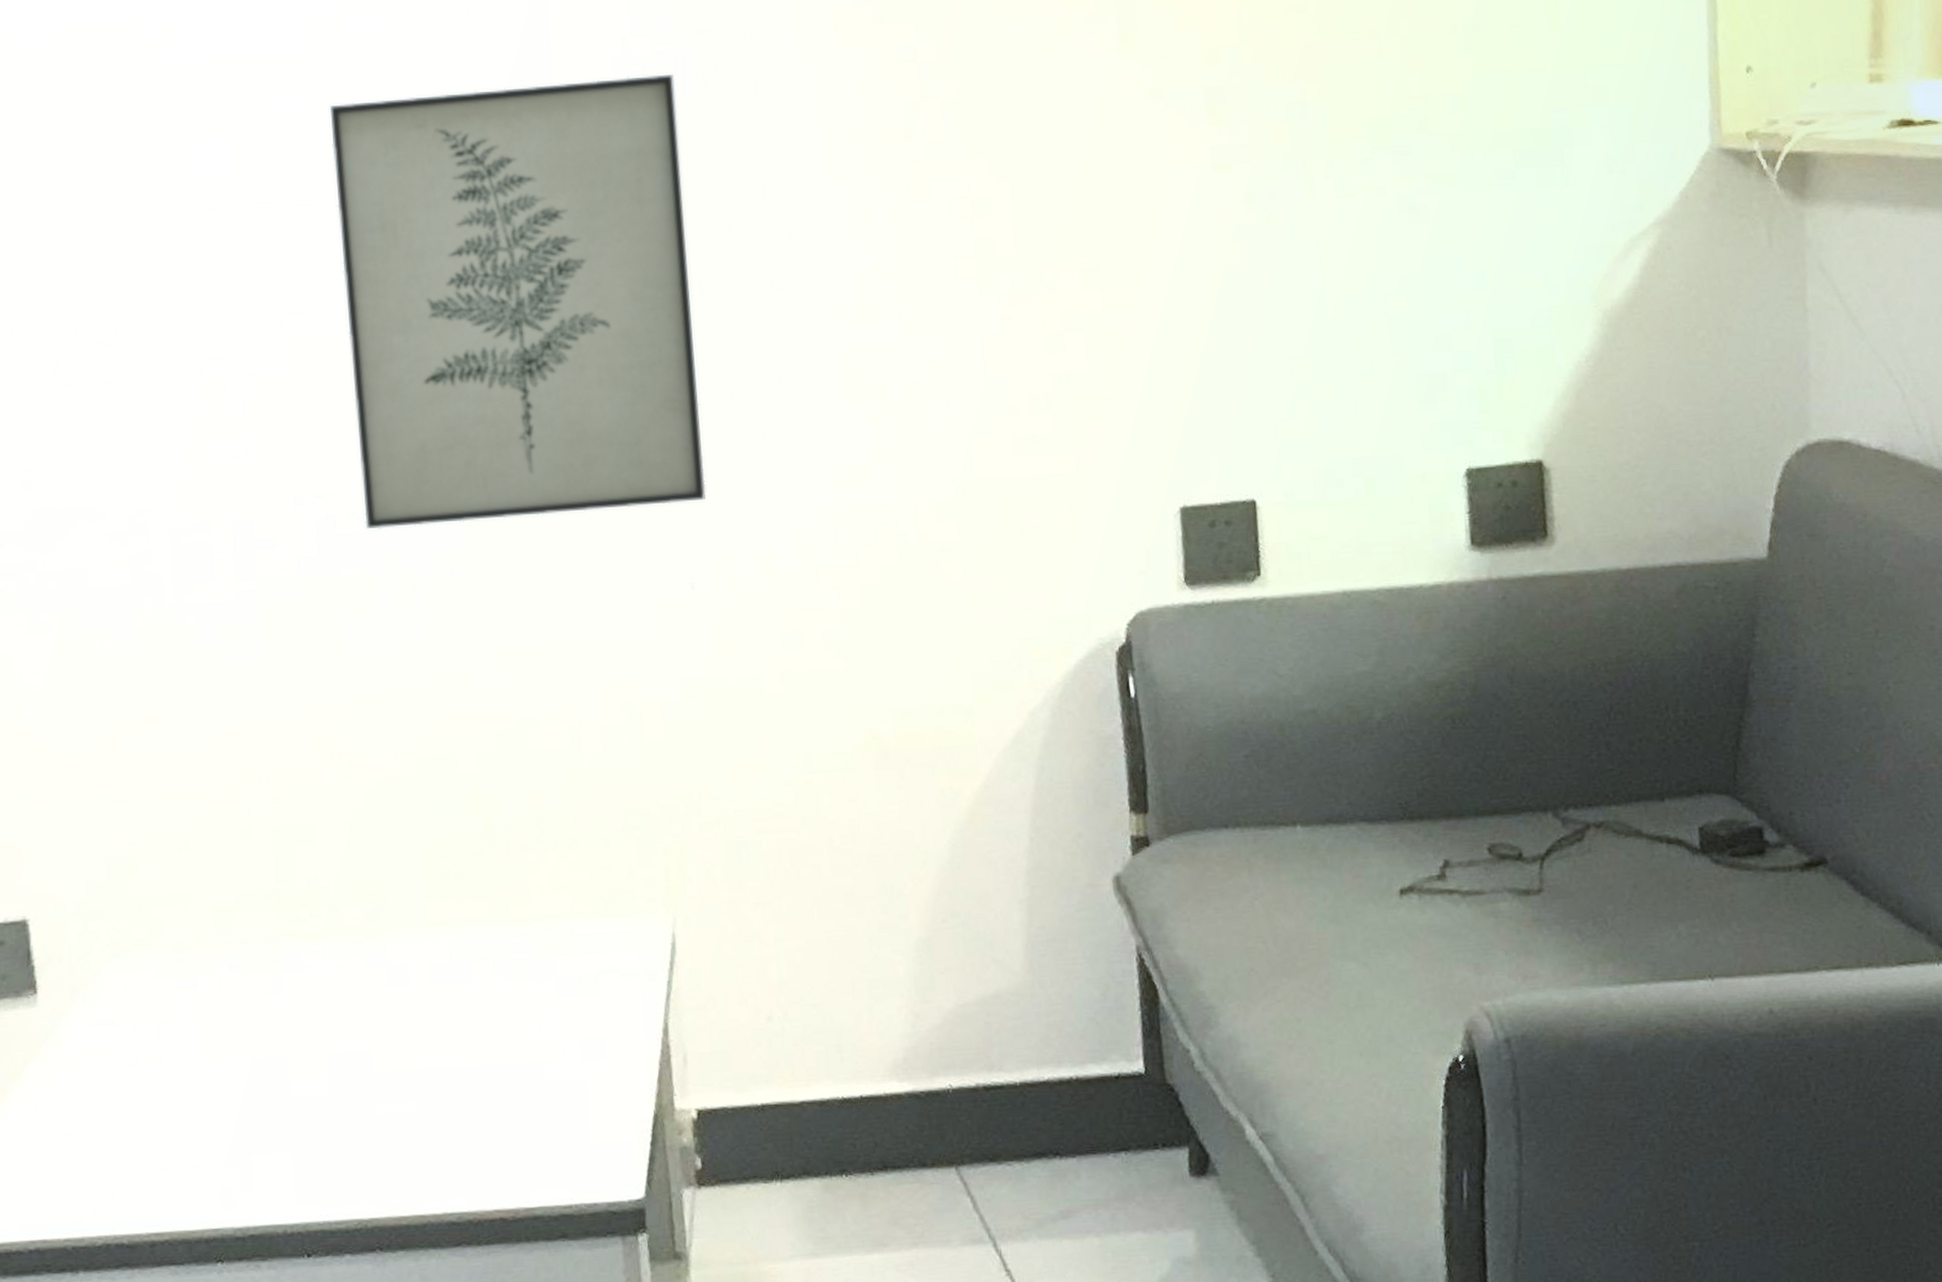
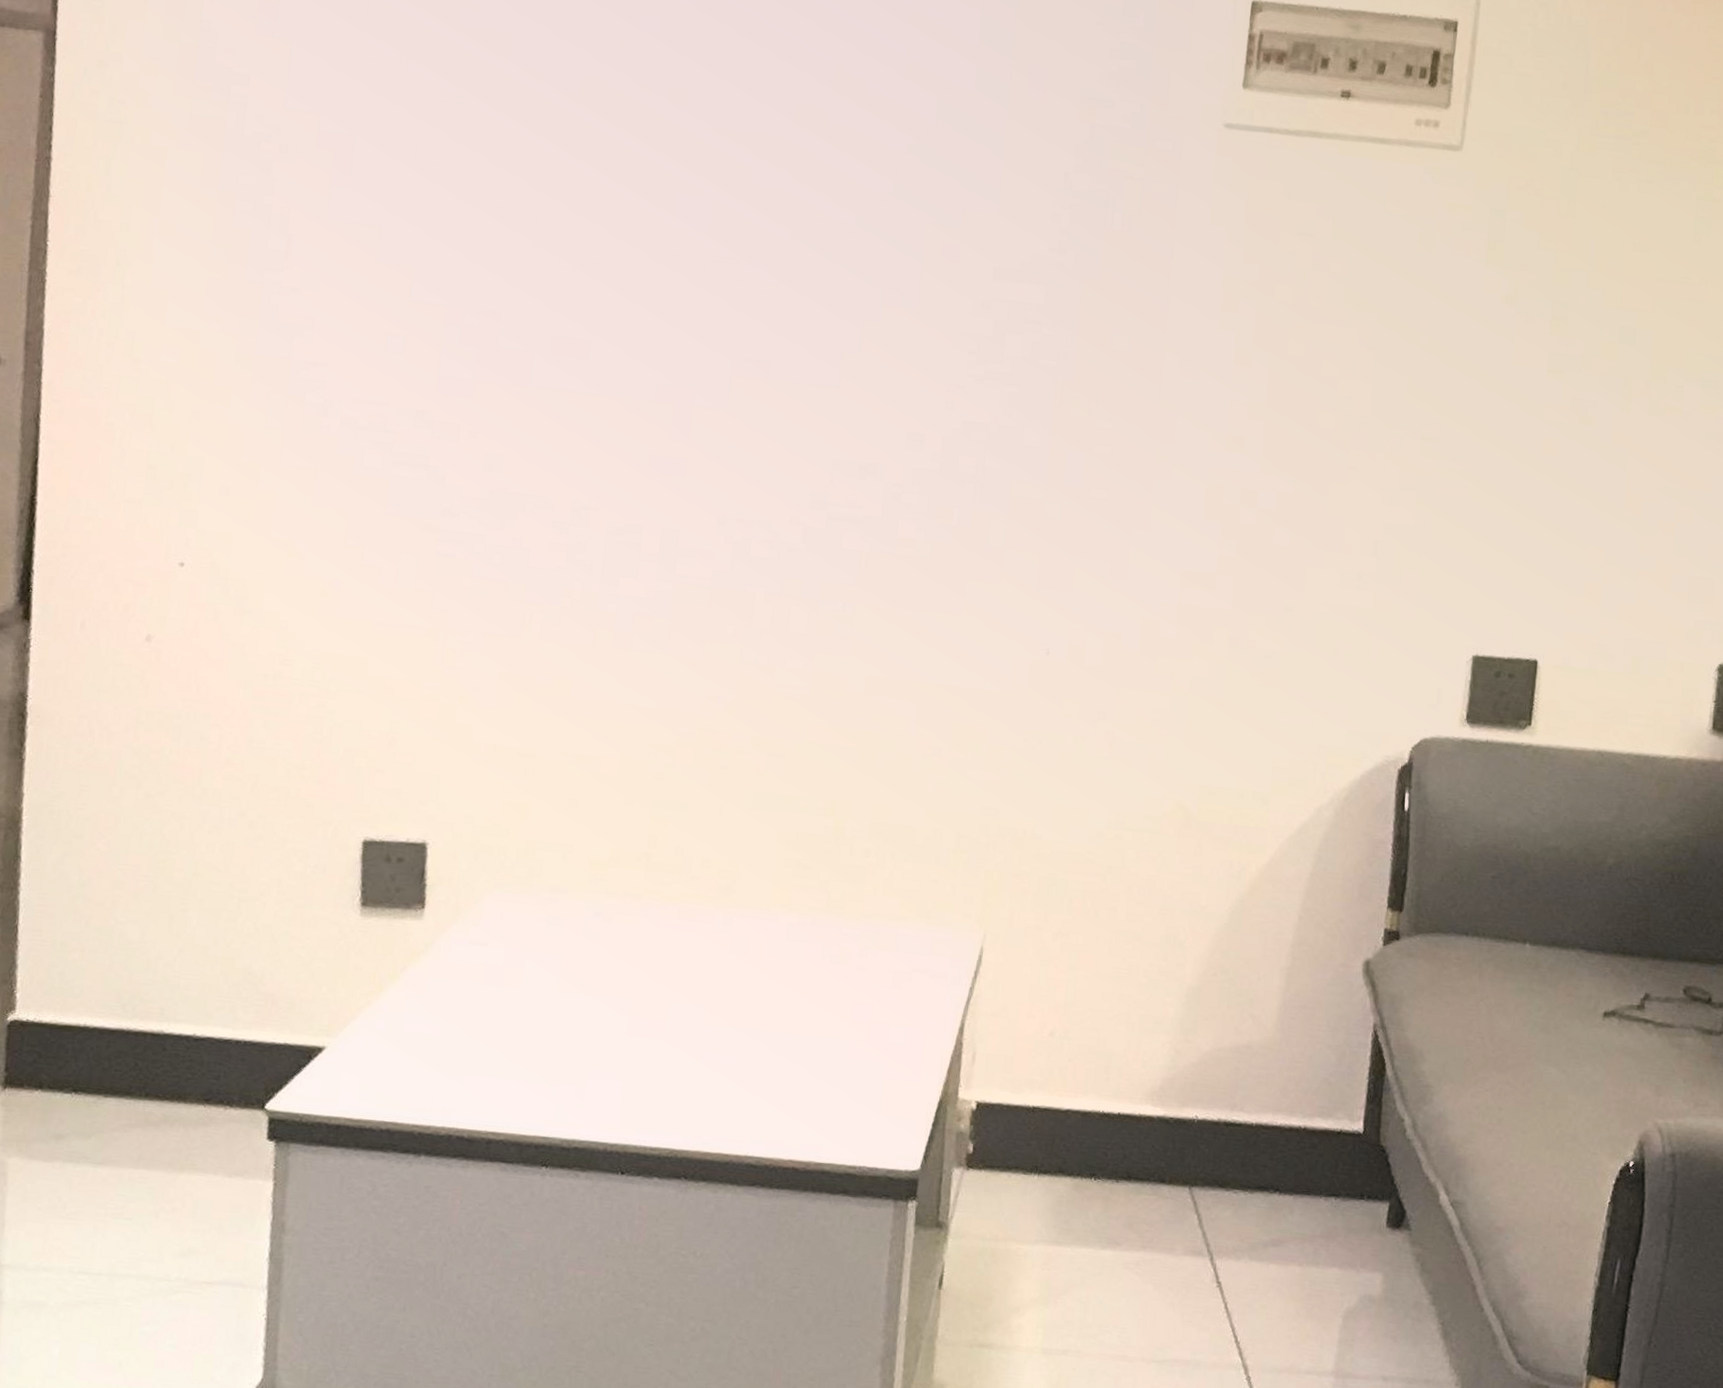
wall art: present [329,74,707,529] -> none [775,186,1104,580]

